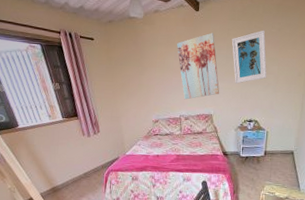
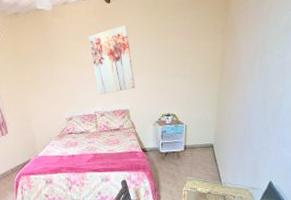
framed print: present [231,30,267,84] -> none [145,22,183,77]

